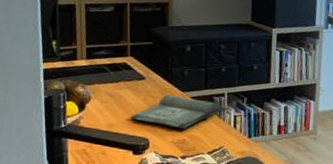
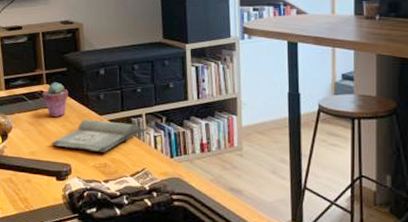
potted succulent: none [125,55,152,91] -> present [42,82,68,117]

